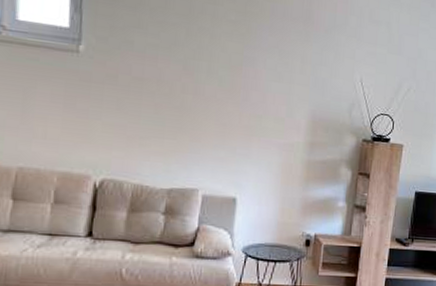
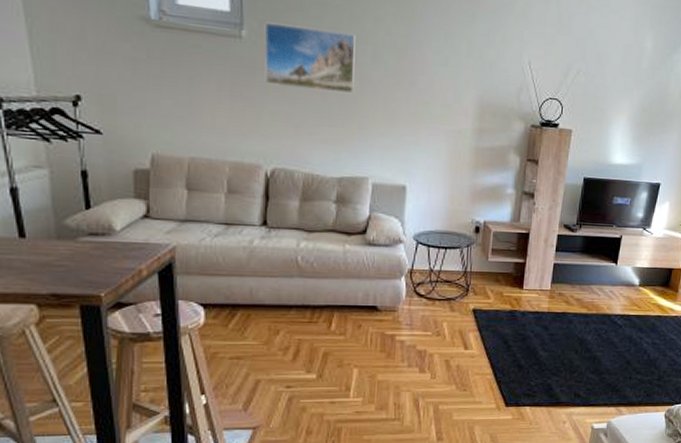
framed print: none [99,38,191,106] -> present [263,22,356,93]

